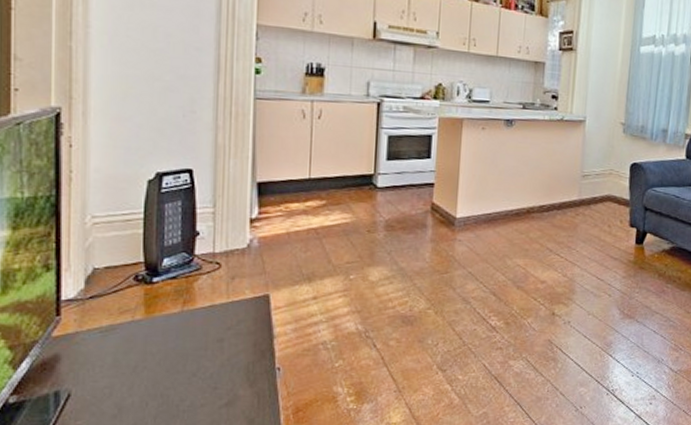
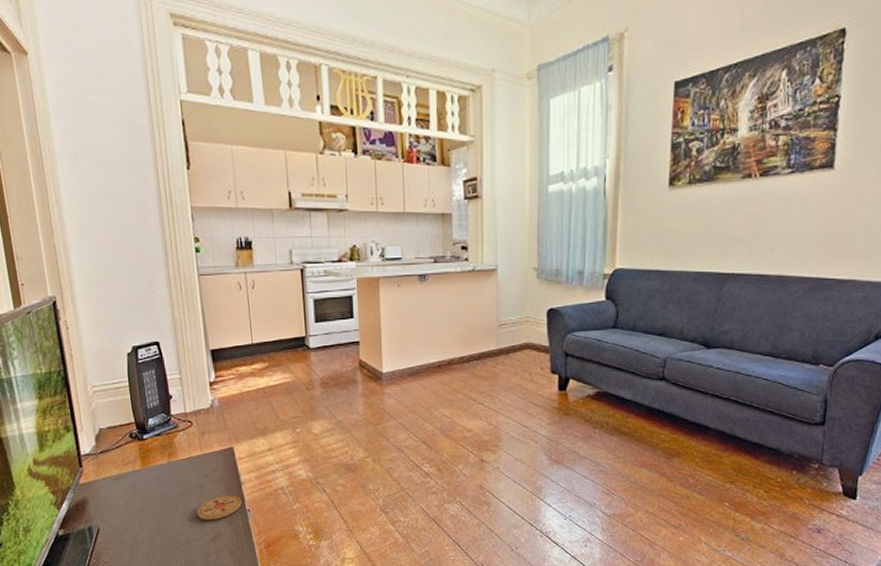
coaster: none [210,351,271,382] -> present [197,496,242,521]

